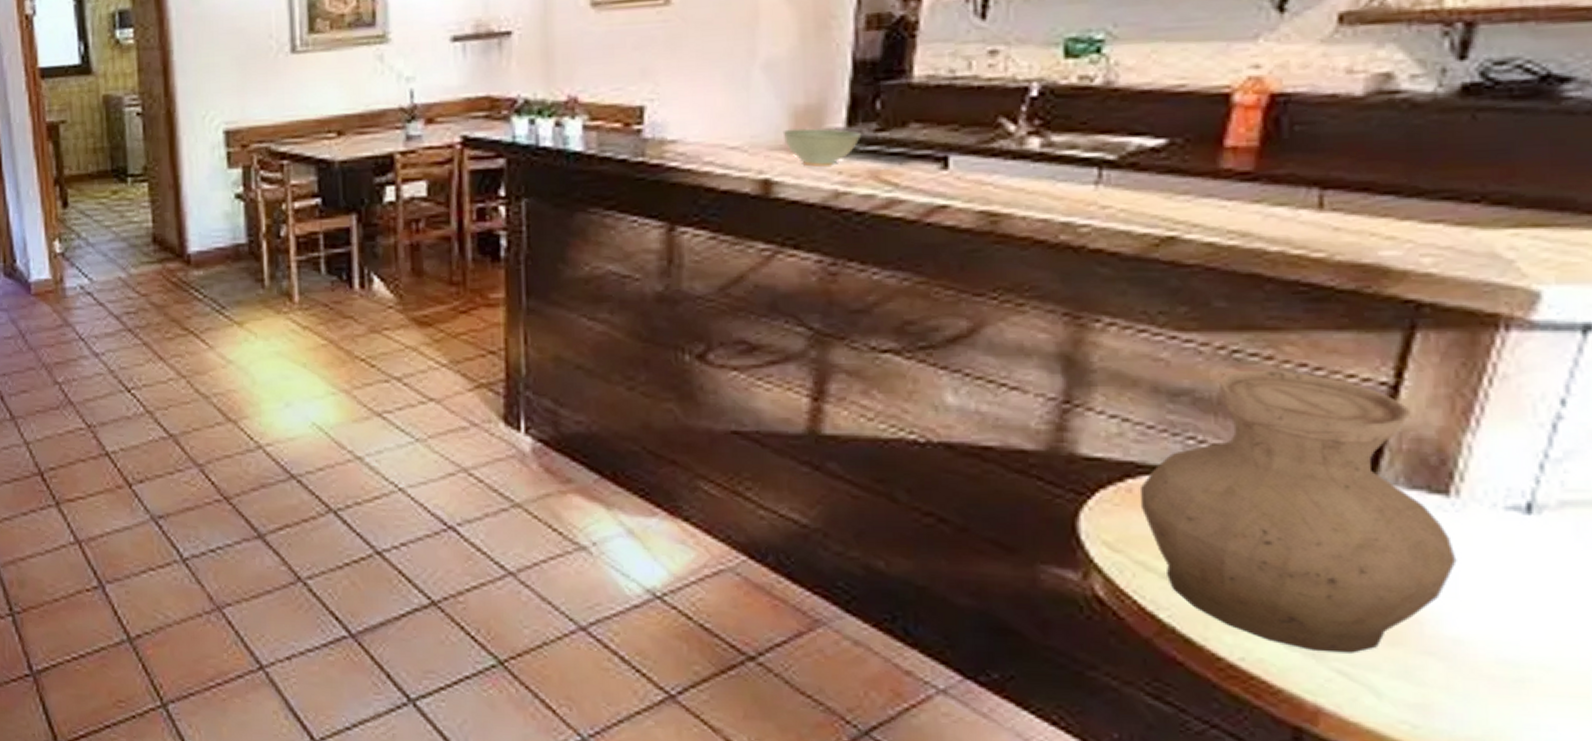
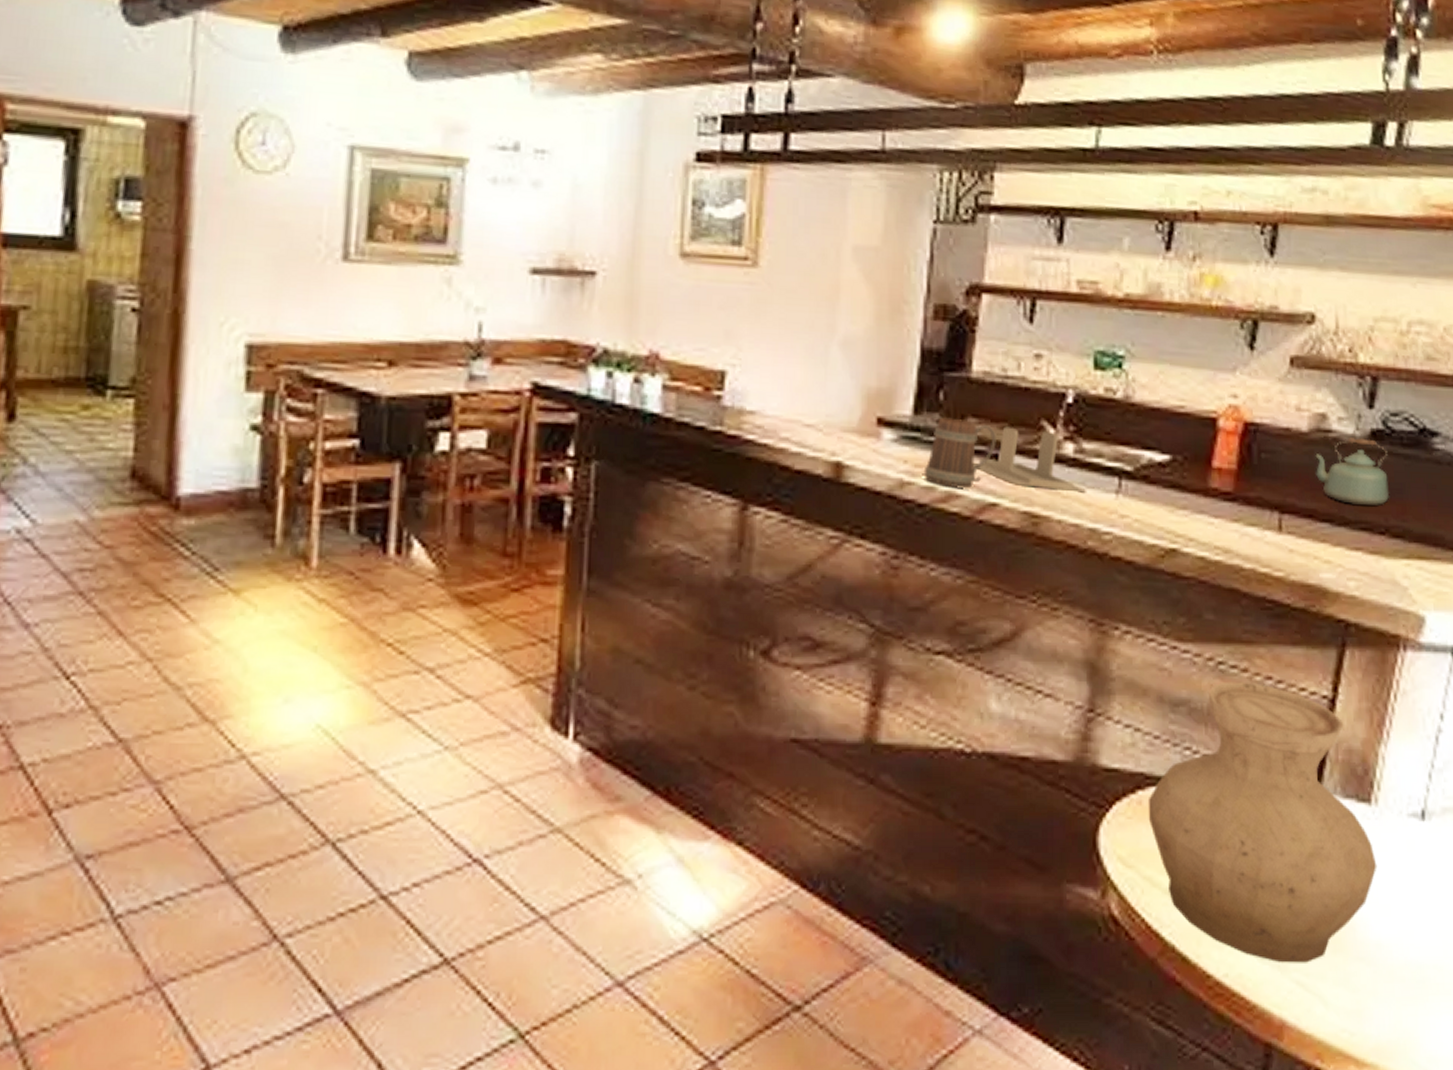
bowl: present [782,128,862,168] -> none [855,411,926,455]
beer mug: none [861,125,945,195] -> present [923,417,996,490]
napkin holder: none [918,128,1057,187] -> present [973,426,1086,493]
kettle: none [1372,95,1490,173] -> present [1314,438,1390,507]

